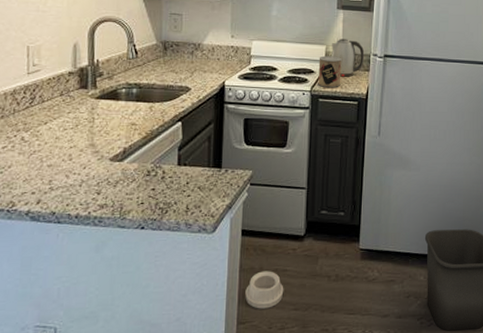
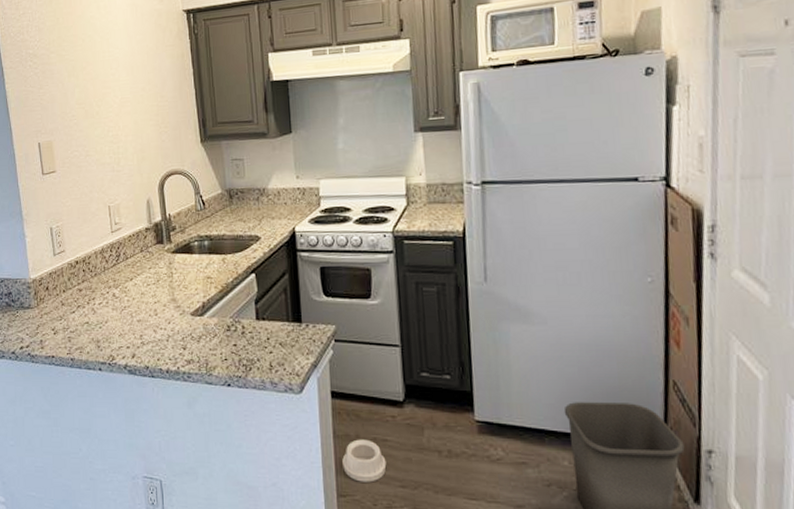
tin can: present [318,55,342,88] -> none [398,188,429,227]
kettle: present [332,39,365,77] -> none [412,166,456,213]

